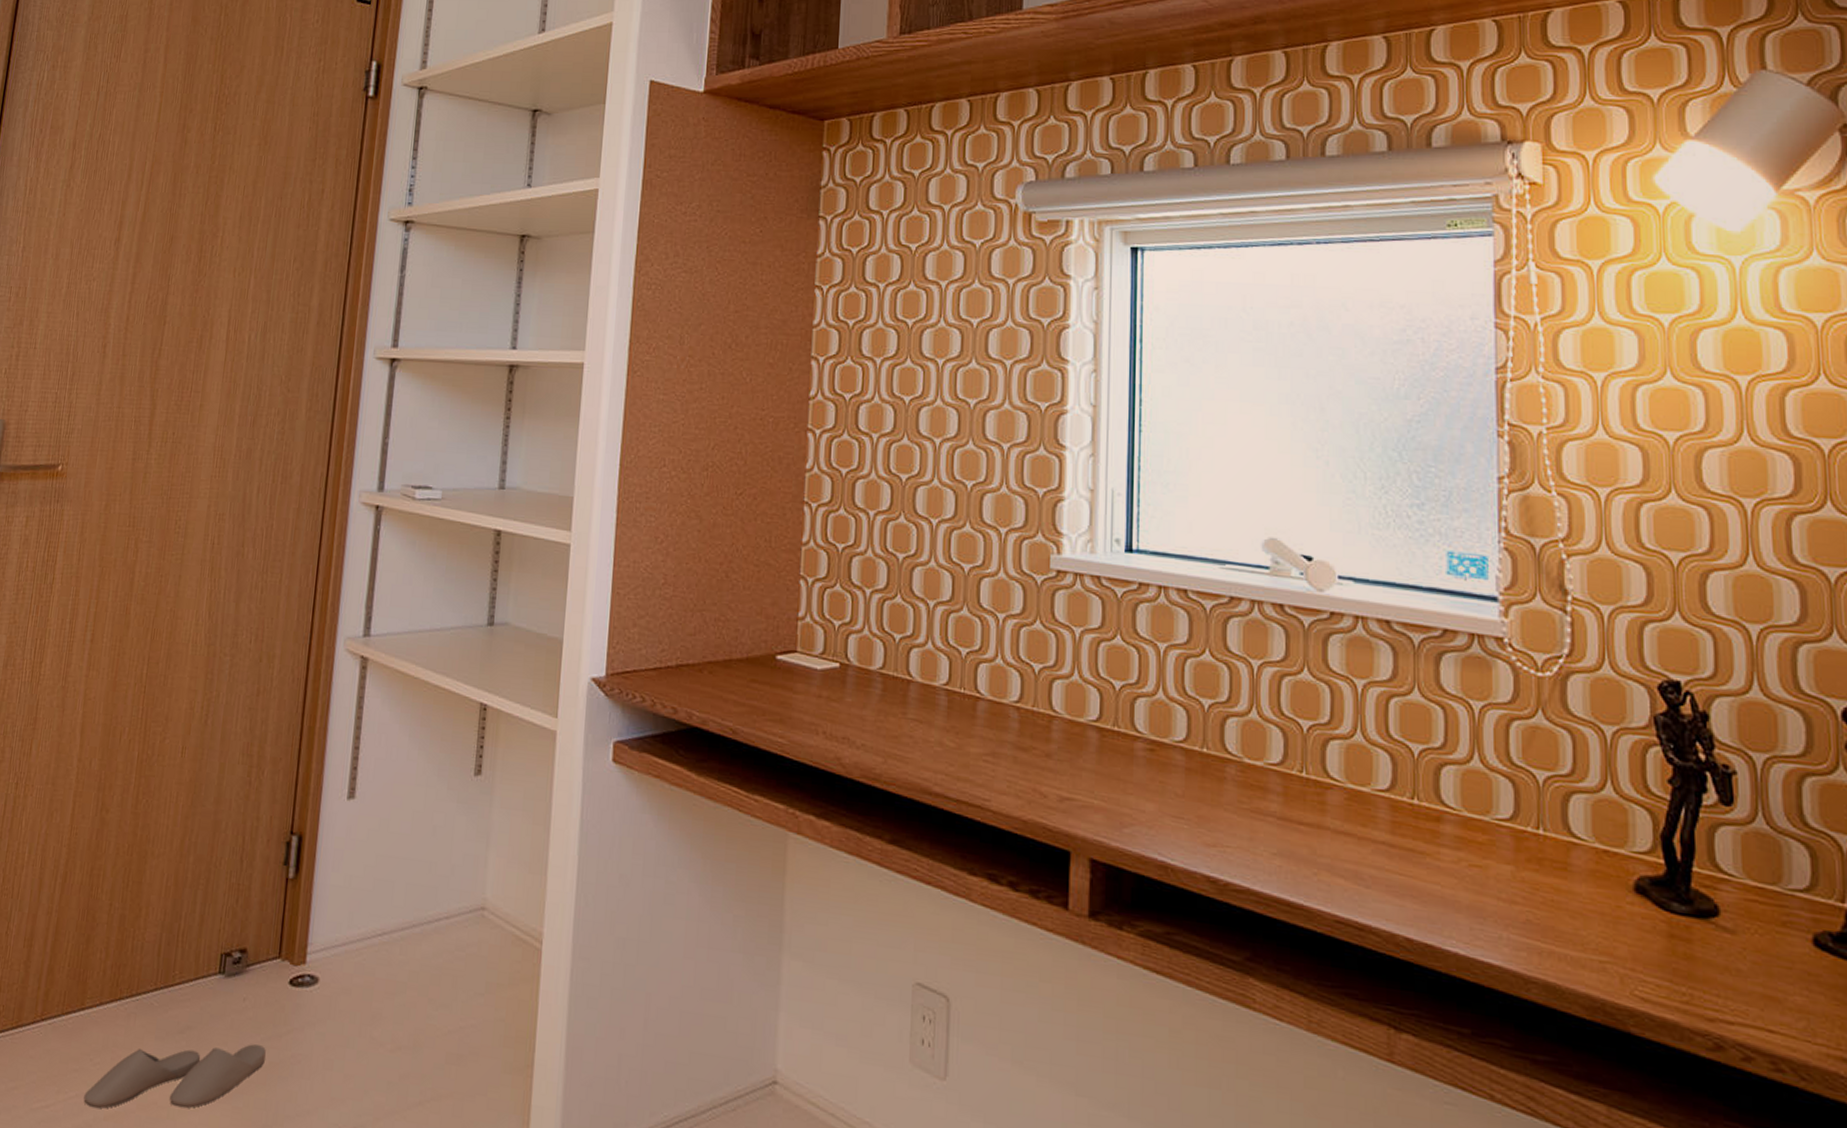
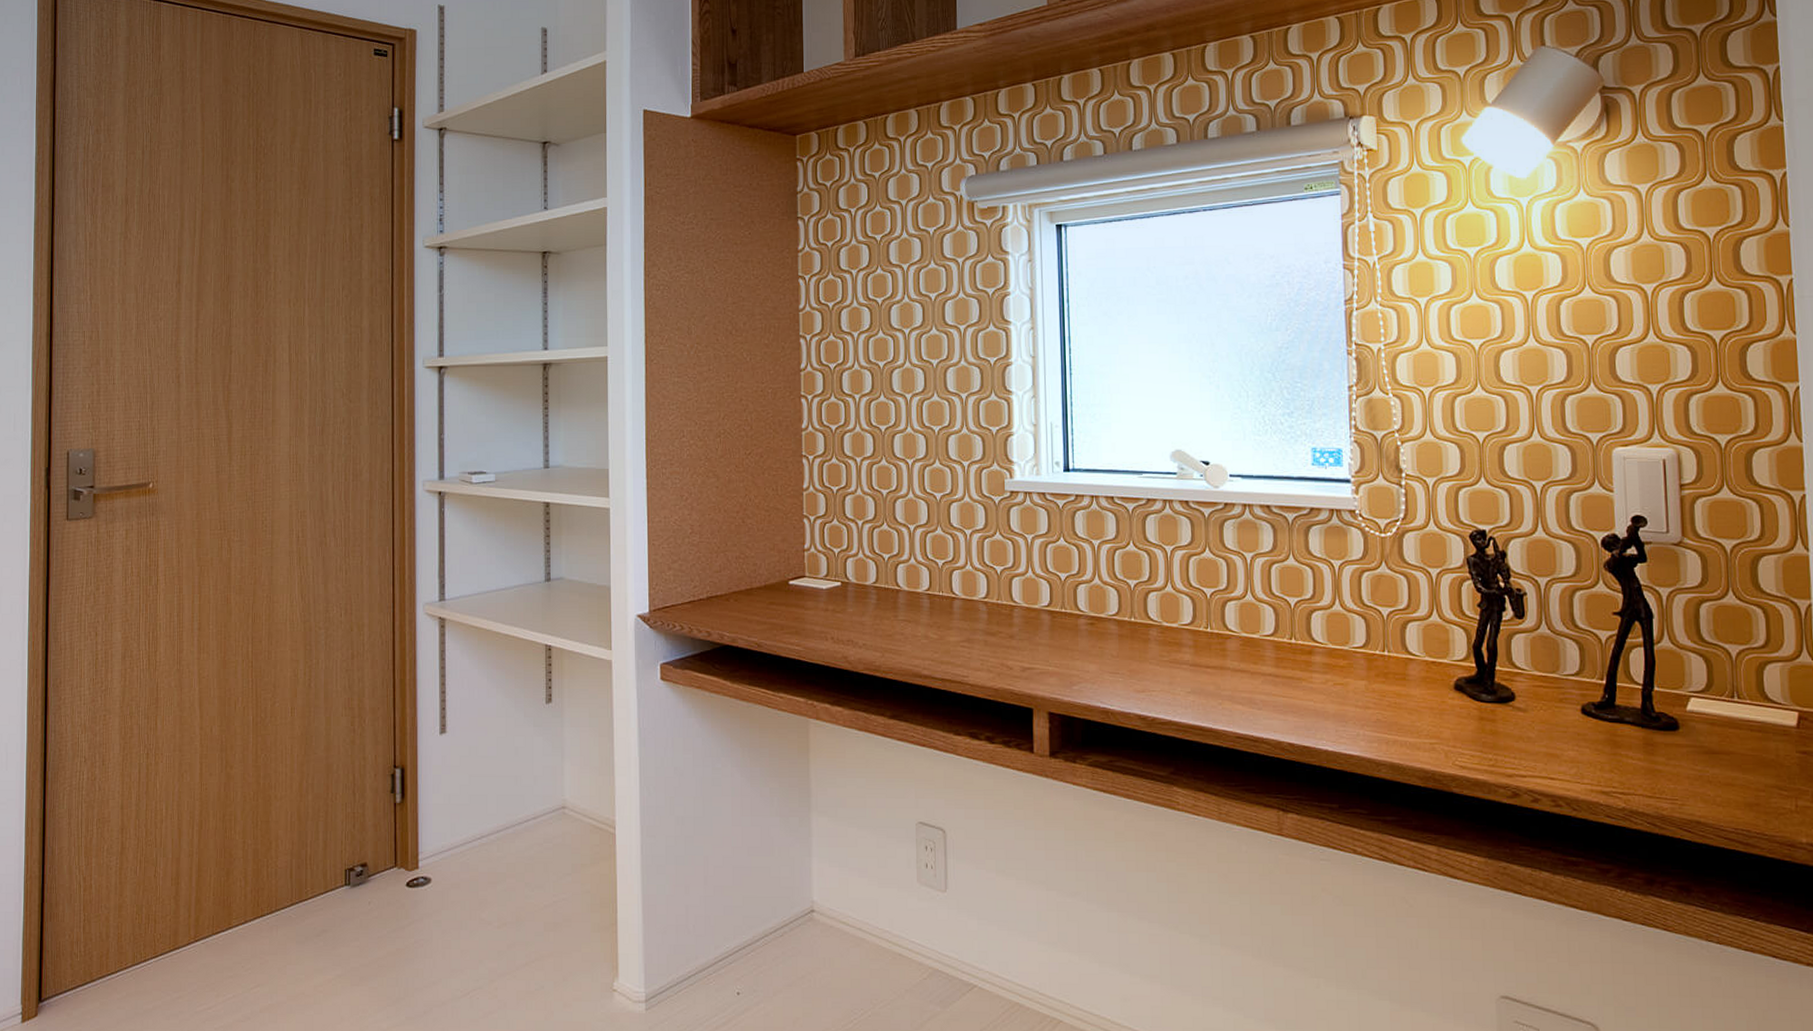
slippers: present [83,1044,266,1109] -> none [240,937,392,1004]

